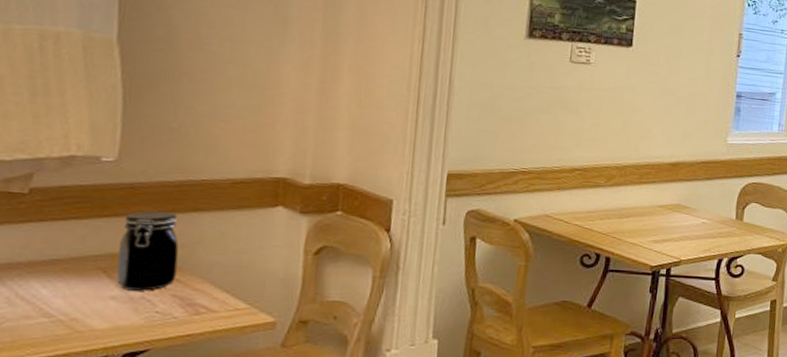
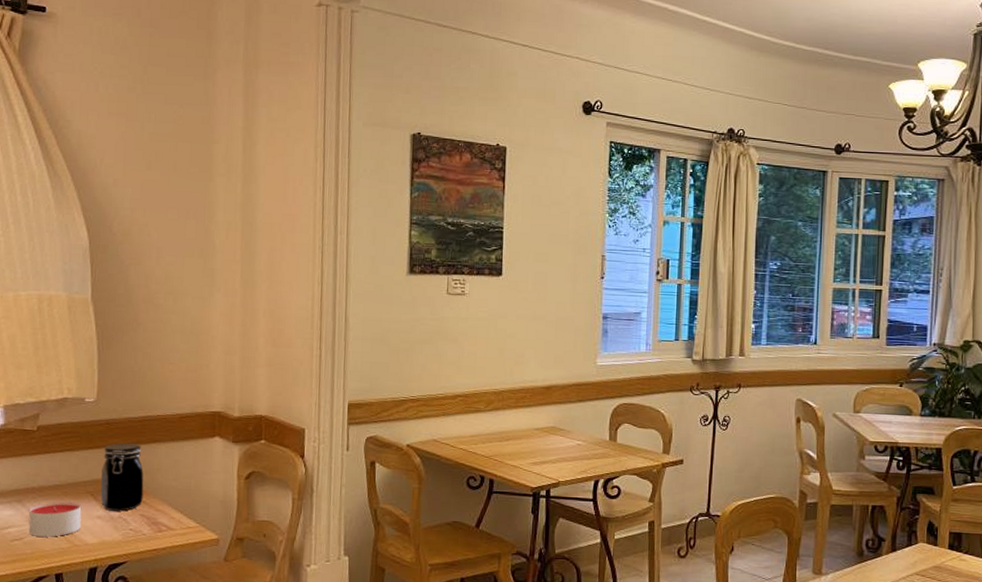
candle: none [8,279,88,322] -> present [28,501,82,537]

